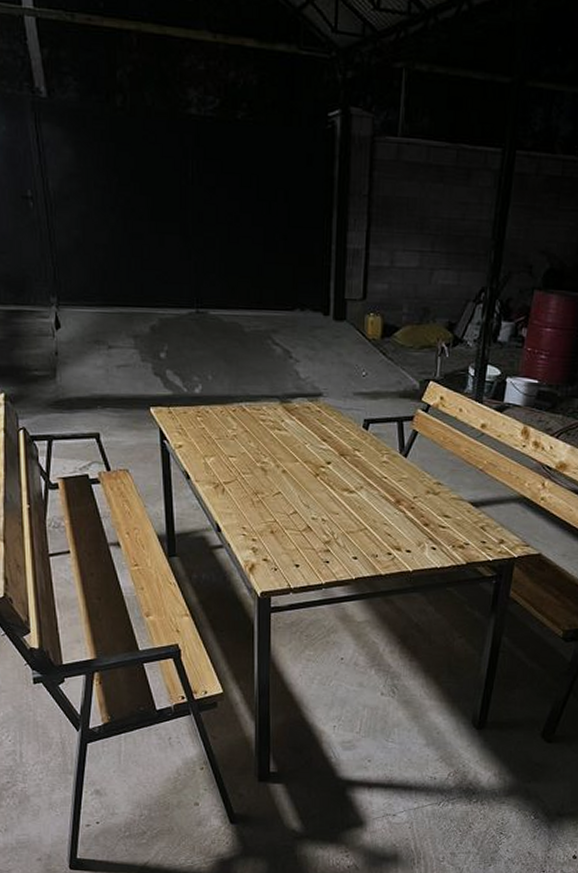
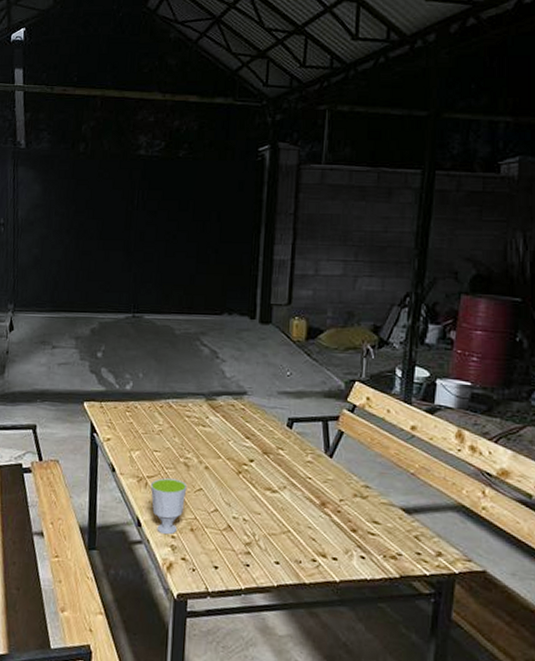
cup: none [227,483,266,538] -> present [150,478,187,535]

